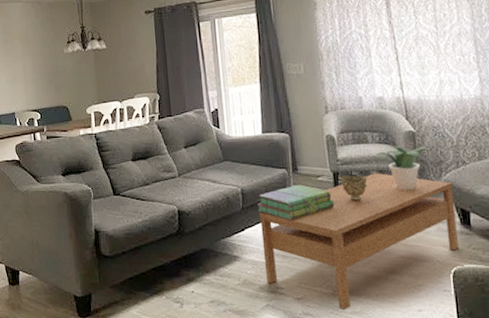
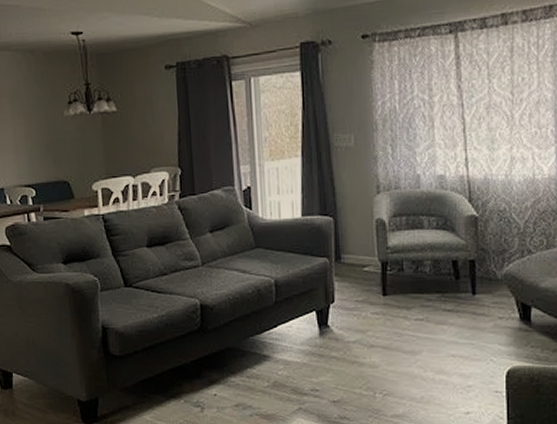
stack of books: present [257,184,335,221] -> none [292,275,381,316]
coffee table: present [258,173,460,311] -> none [294,263,517,414]
decorative bowl: present [340,174,368,202] -> none [390,264,420,295]
potted plant: present [376,145,433,190] -> none [432,231,496,282]

